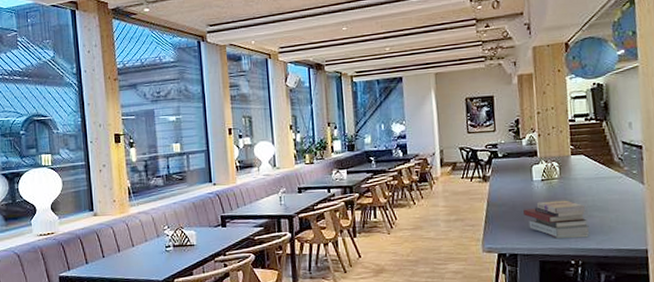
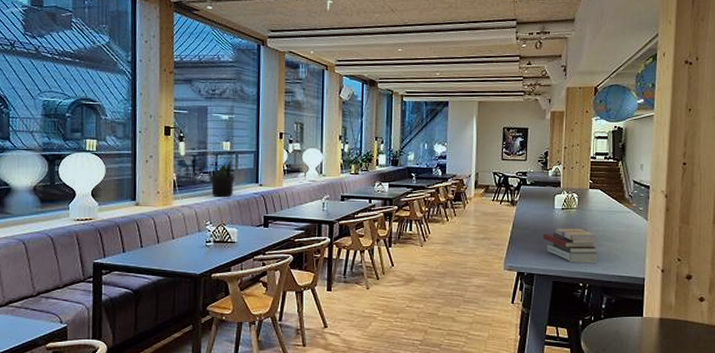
planter: none [162,162,188,200] -> present [210,161,235,197]

